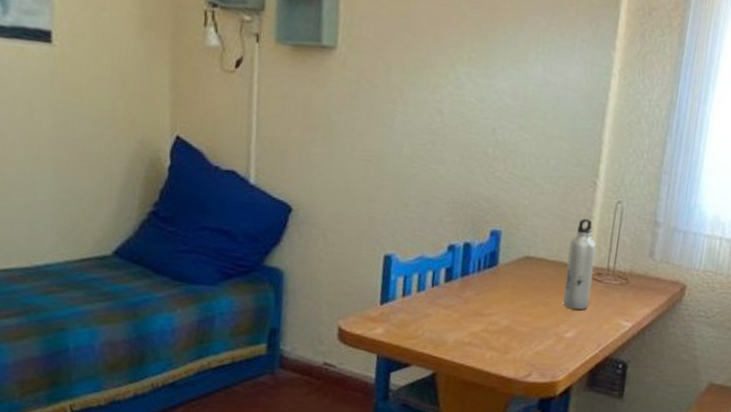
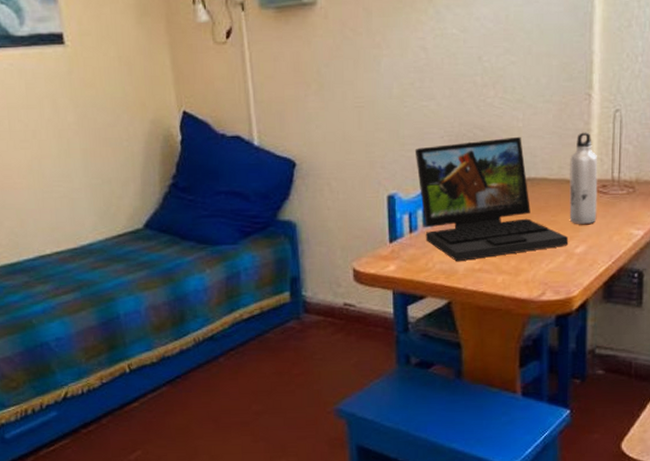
laptop: none [418,210,560,333] -> present [414,136,569,262]

